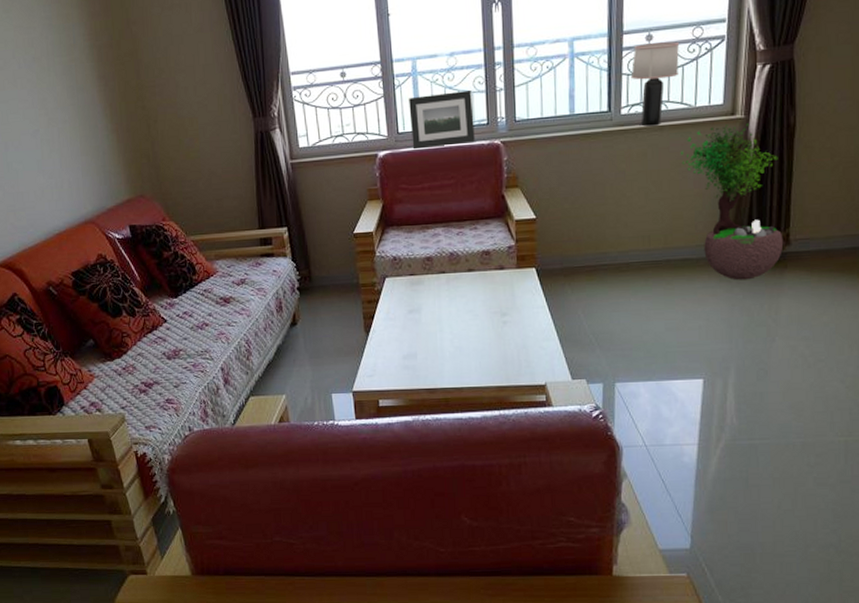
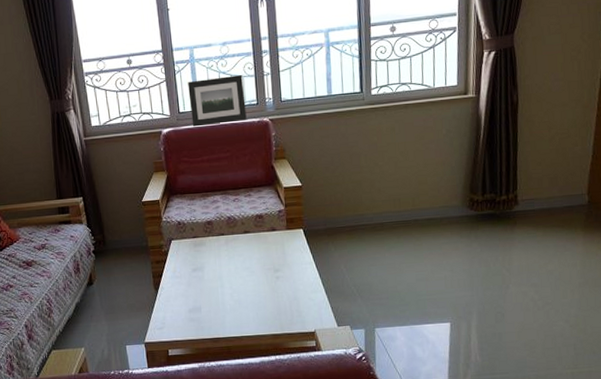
table lamp: present [630,41,680,127] -> none [378,32,419,106]
potted tree: present [681,123,784,280] -> none [423,101,513,236]

